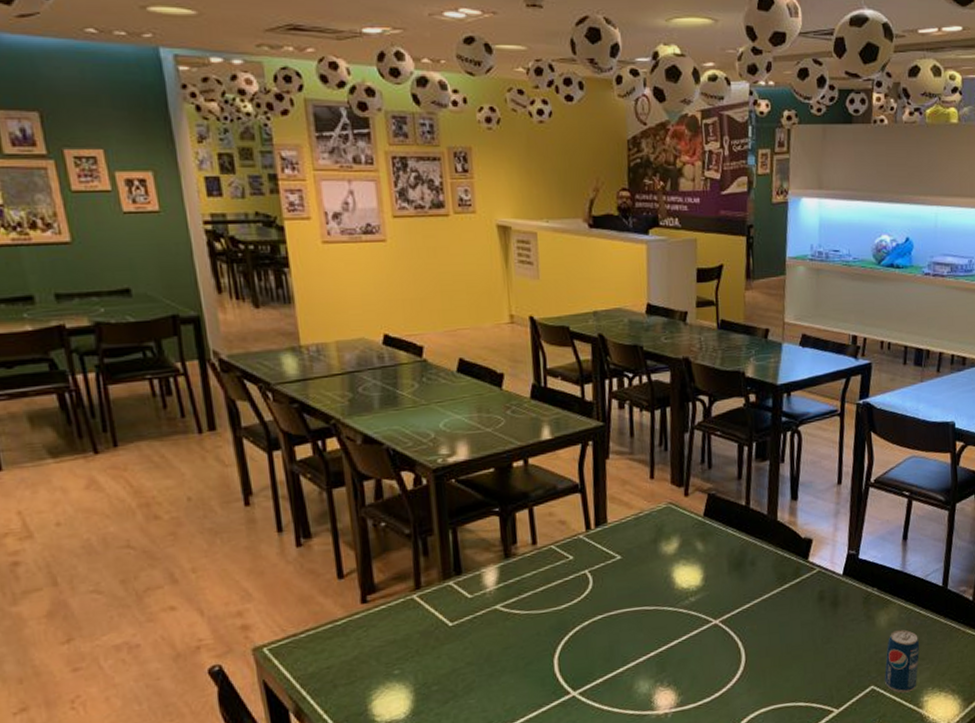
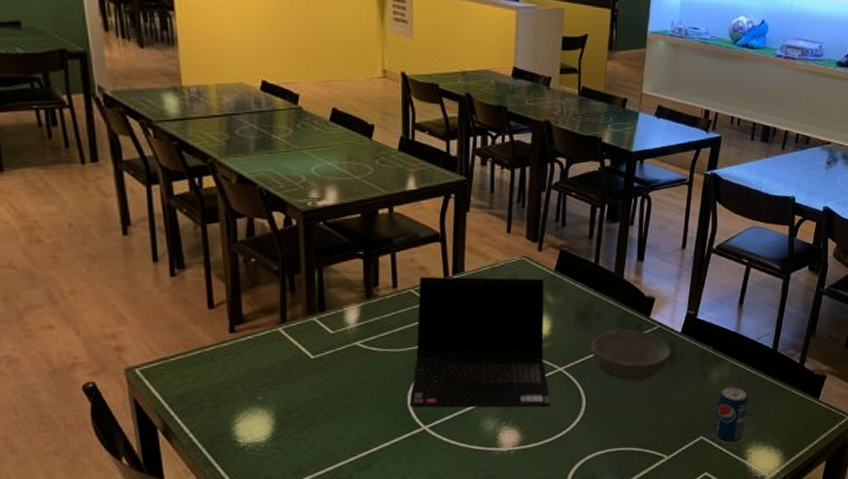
laptop computer: none [556,525,707,673] -> present [409,276,550,408]
bowl: none [746,574,834,631] -> present [590,329,671,381]

